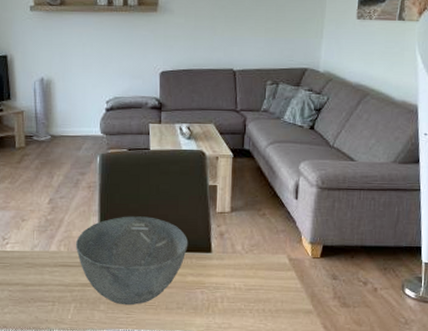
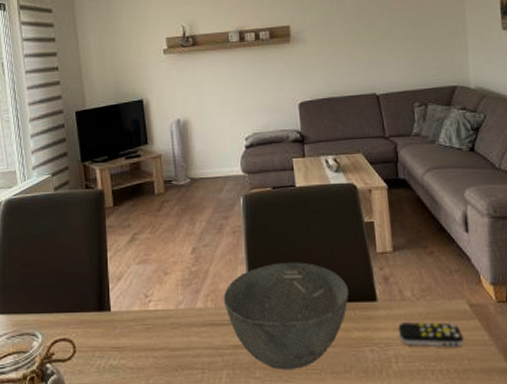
remote control: none [226,271,280,292] -> present [398,322,464,348]

